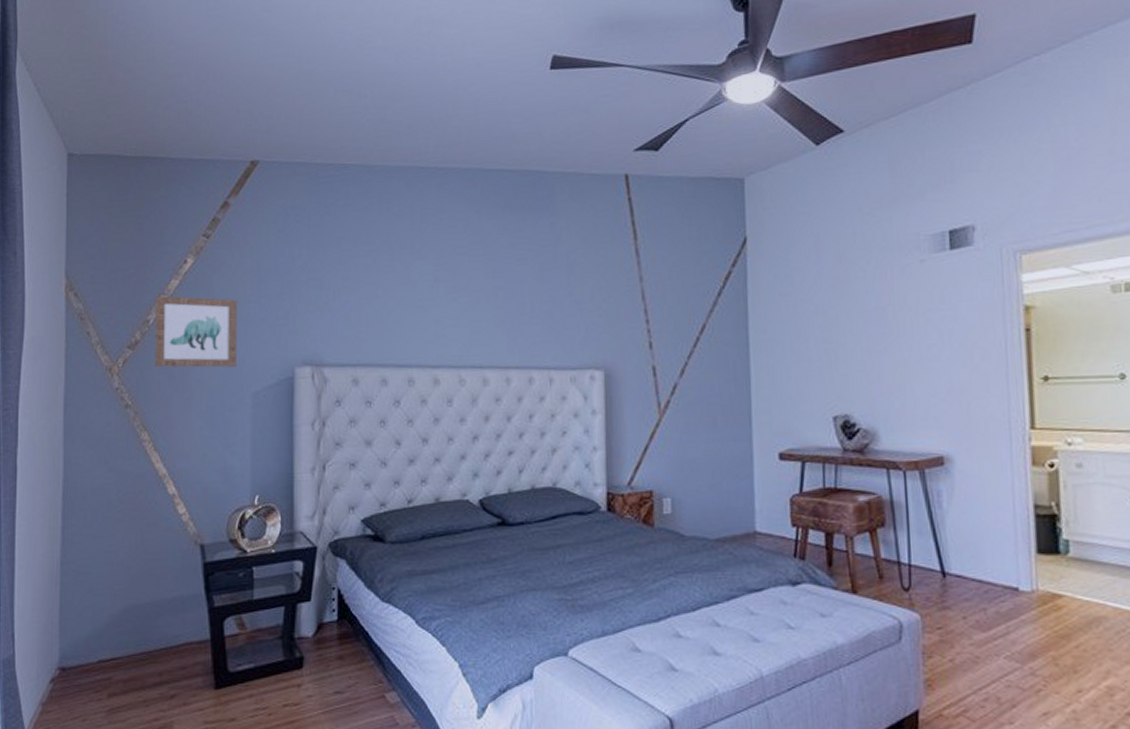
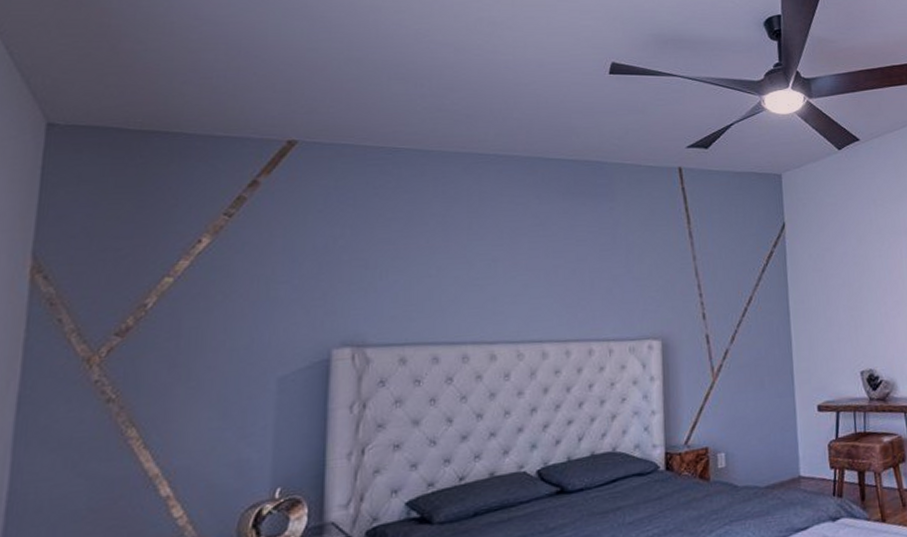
wall art: present [154,296,238,368] -> none [150,277,264,355]

